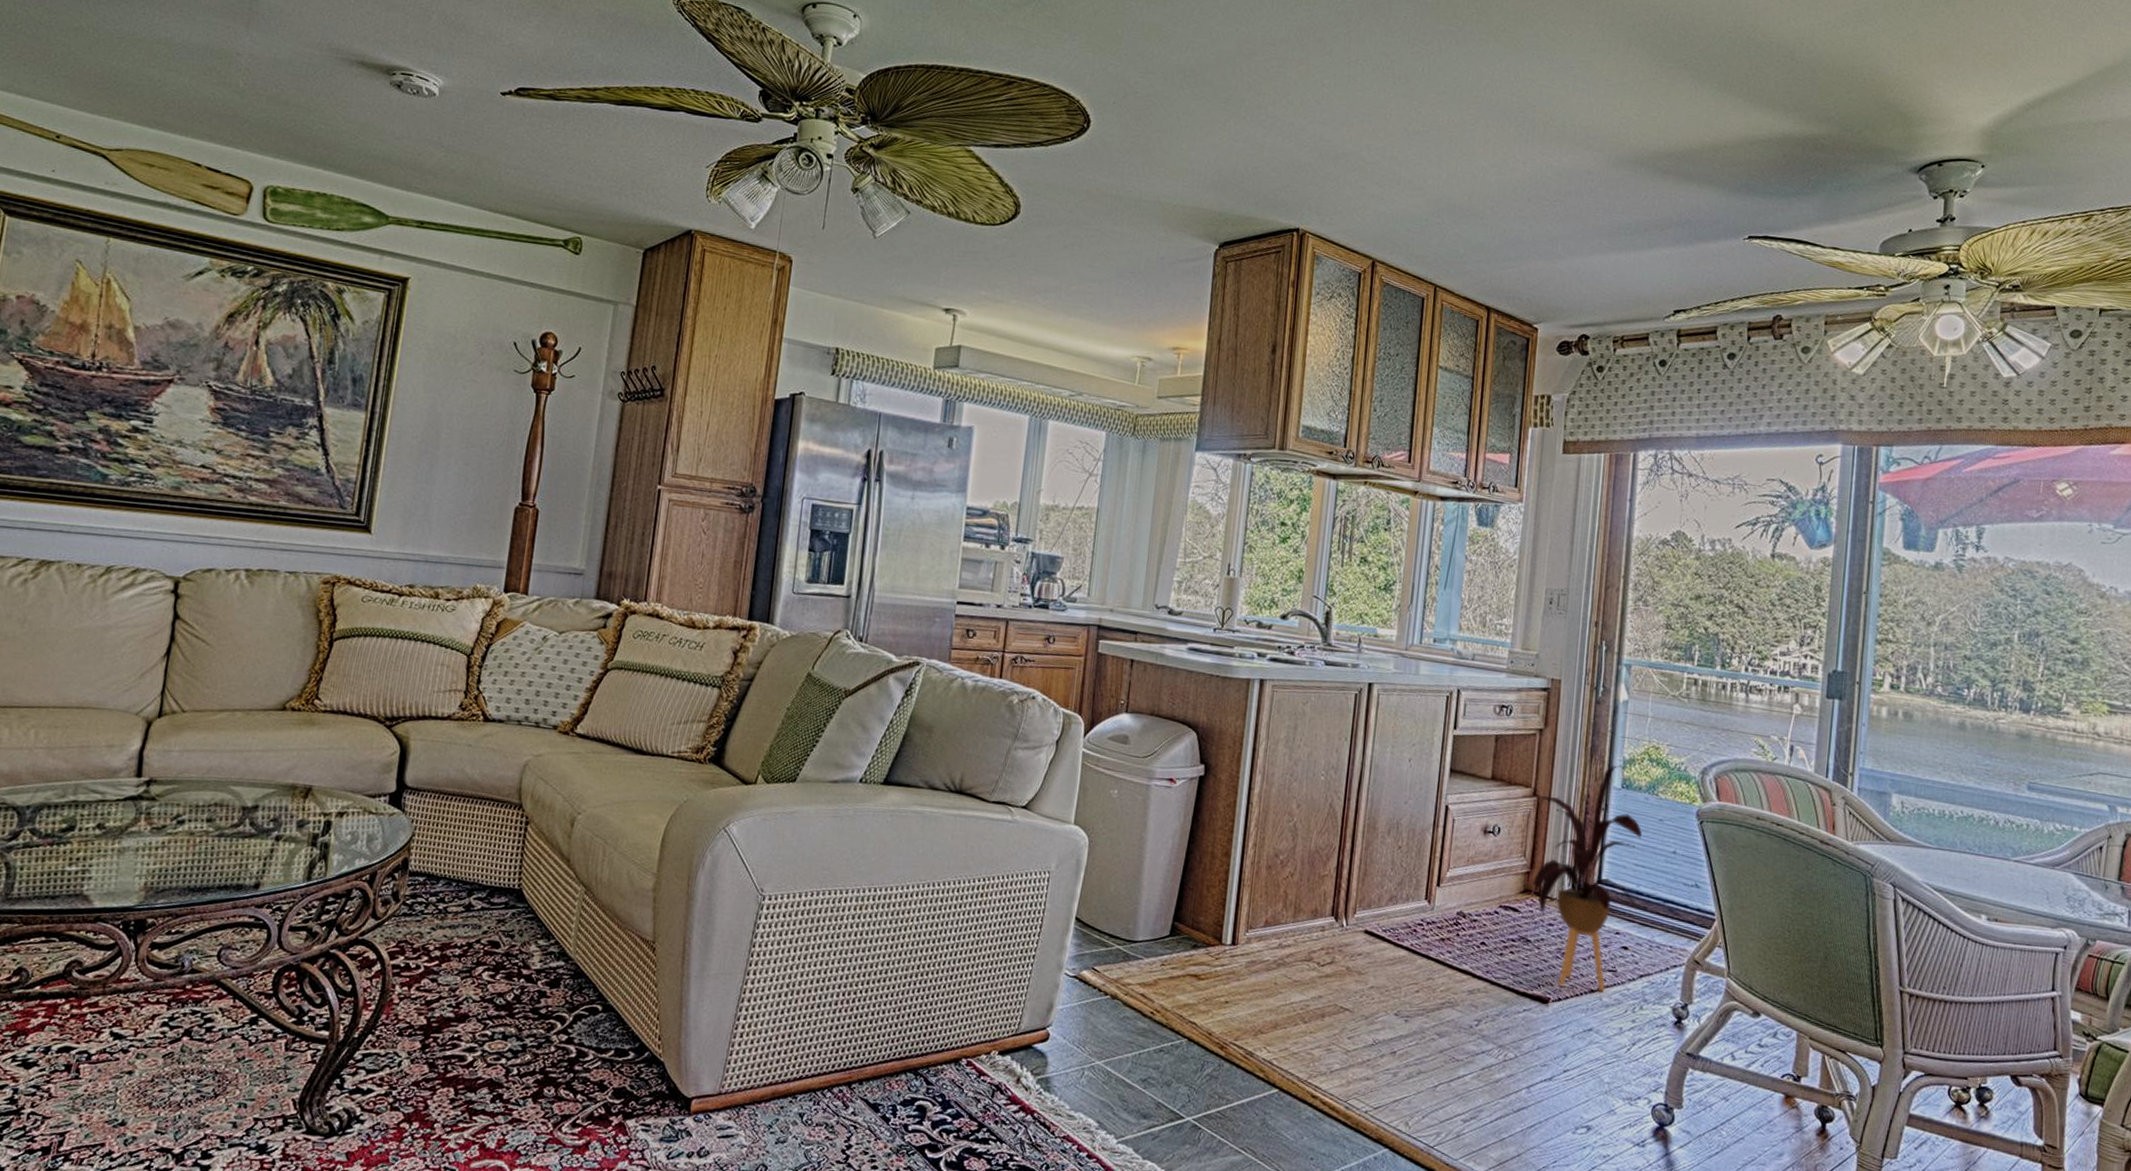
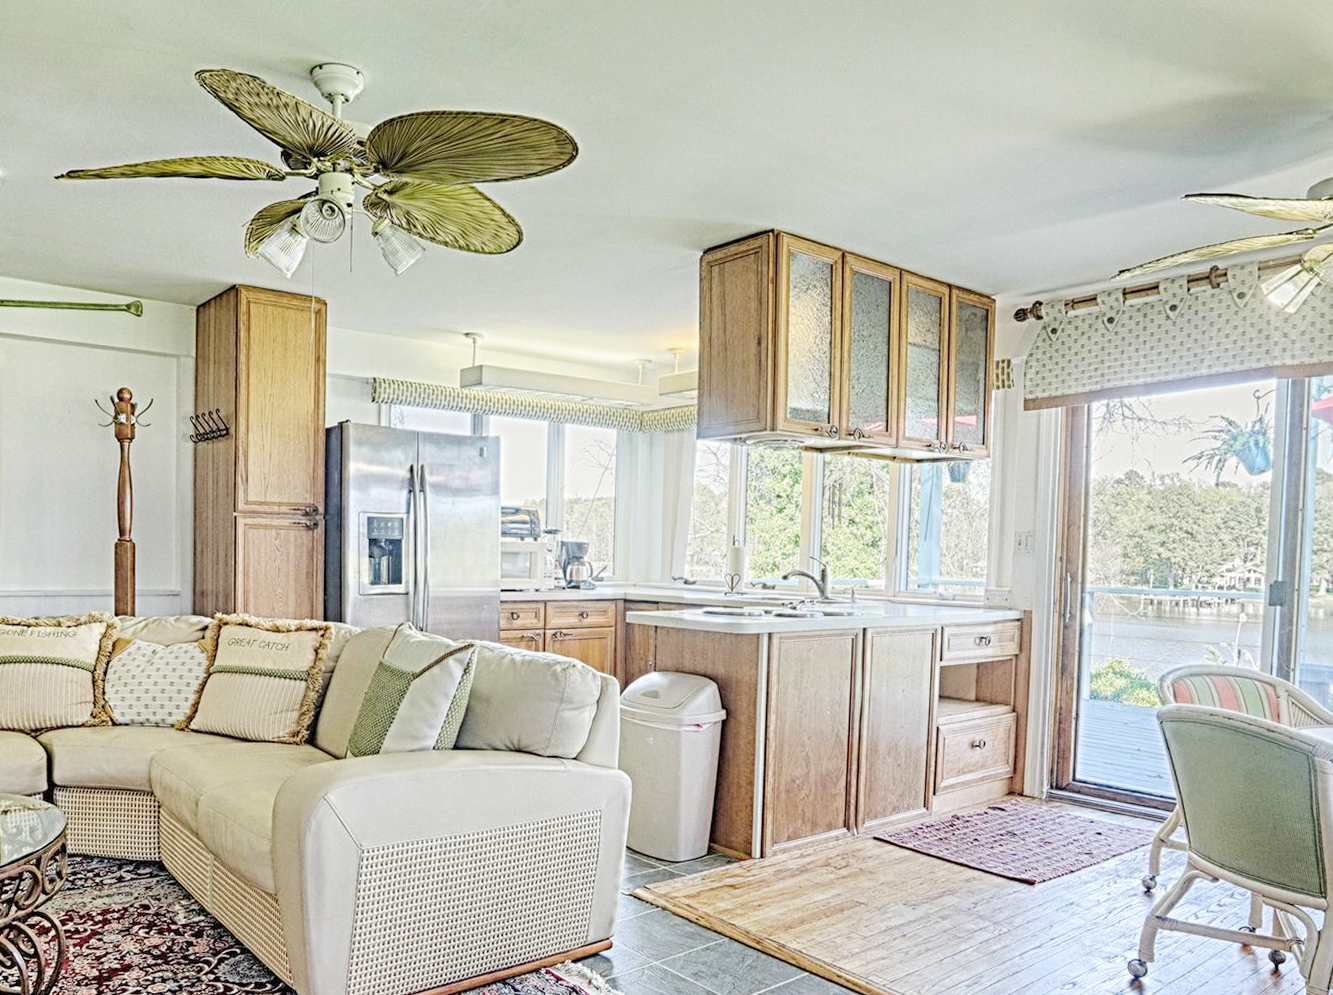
house plant: present [1522,765,1643,992] -> none [1003,679,1110,872]

